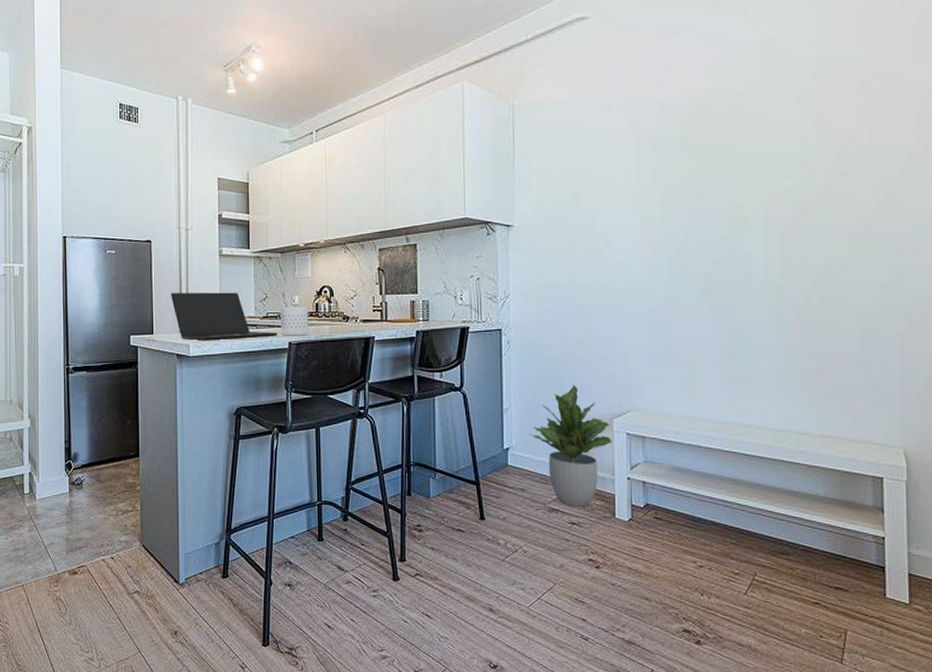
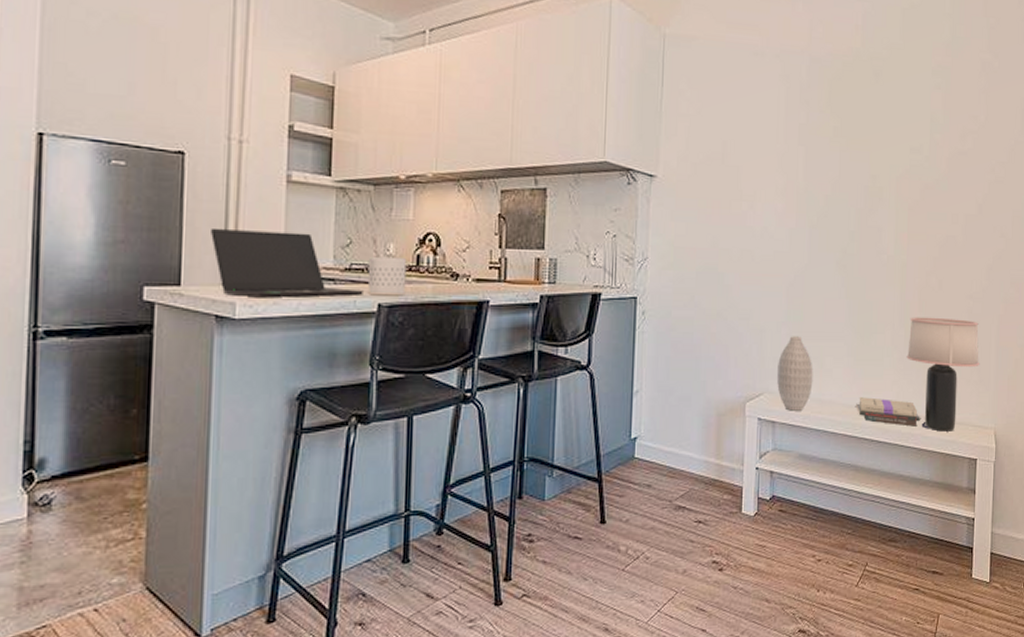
potted plant: present [529,385,612,507] -> none [659,364,743,503]
vase: none [643,359,683,427] -> present [776,336,813,411]
books: none [732,415,809,444] -> present [856,397,920,427]
table lamp: none [788,337,880,449] -> present [906,317,980,432]

